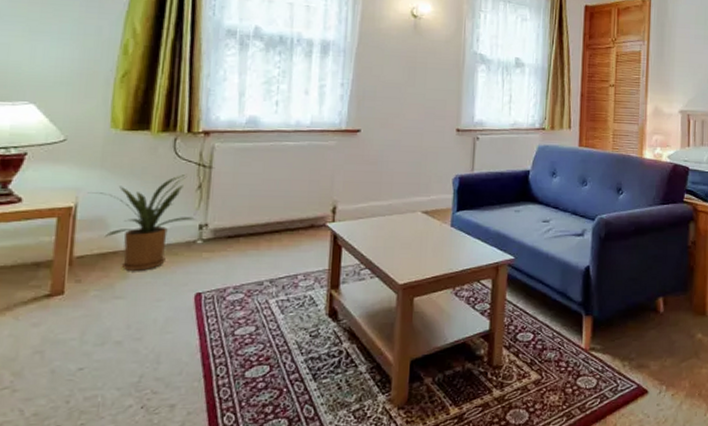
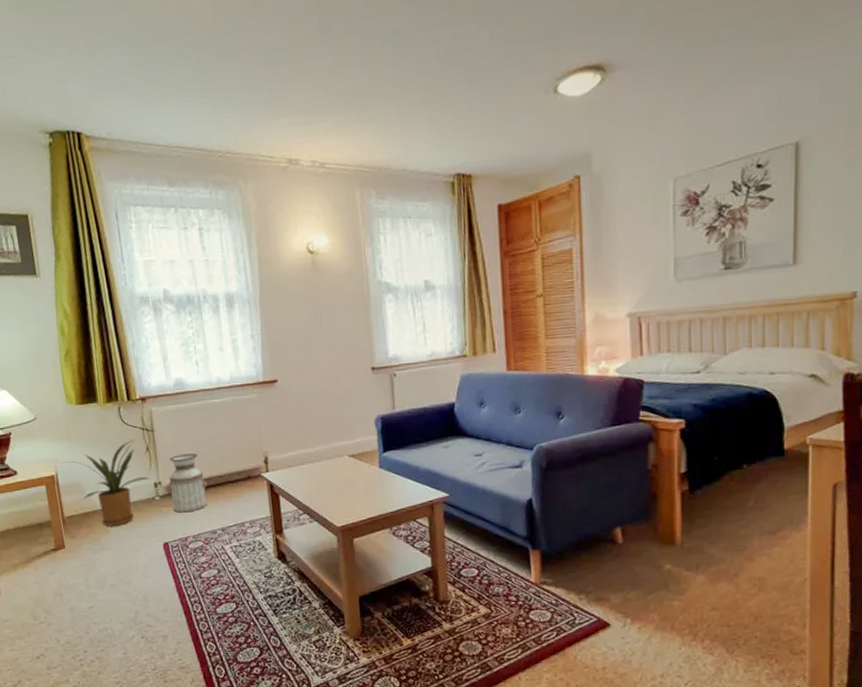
planter: none [213,196,263,260] -> present [167,453,208,513]

